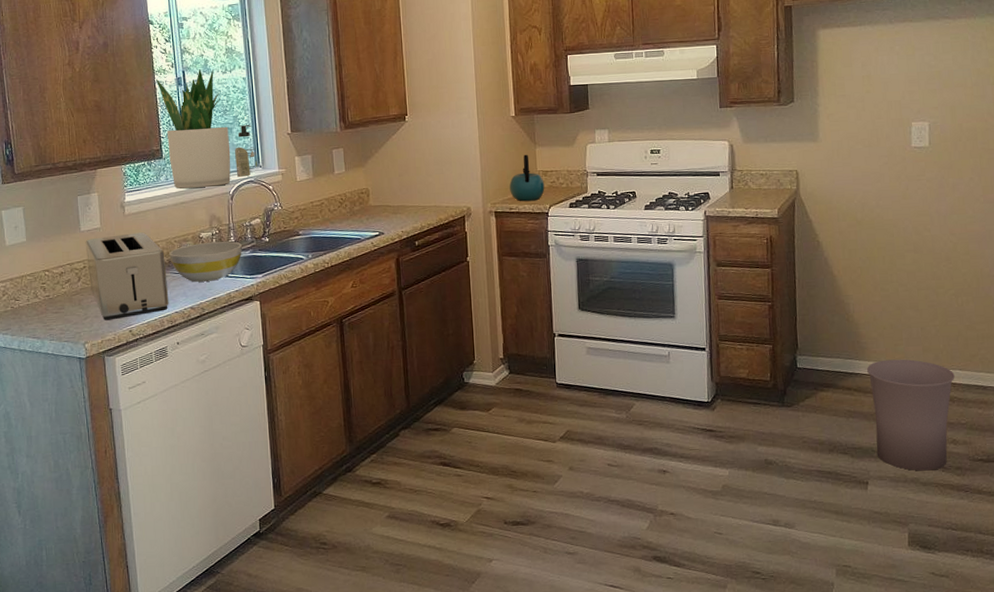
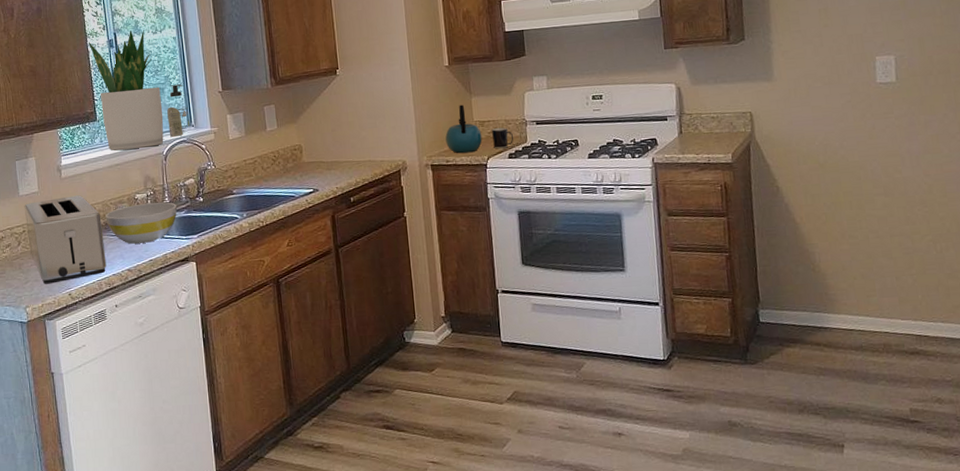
mug: none [553,178,574,199] -> present [491,127,513,149]
waste bin: present [866,359,955,471] -> none [836,311,937,433]

